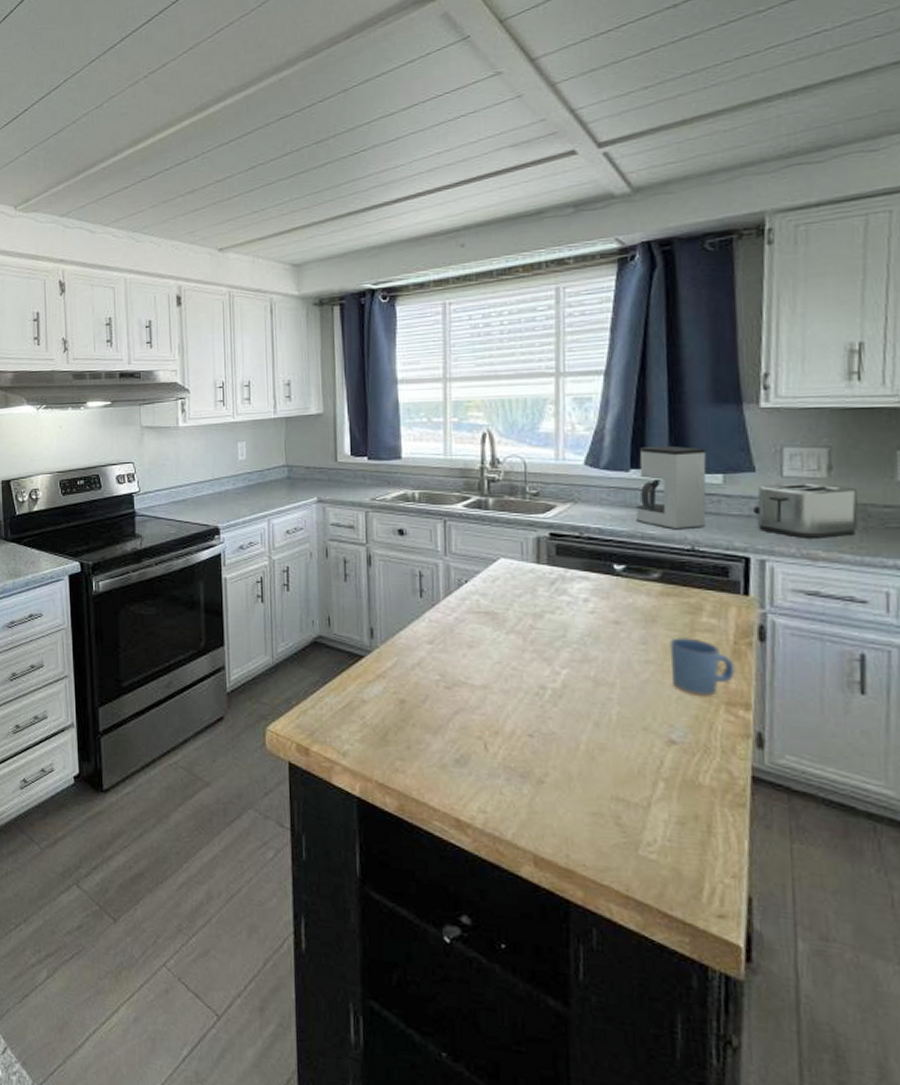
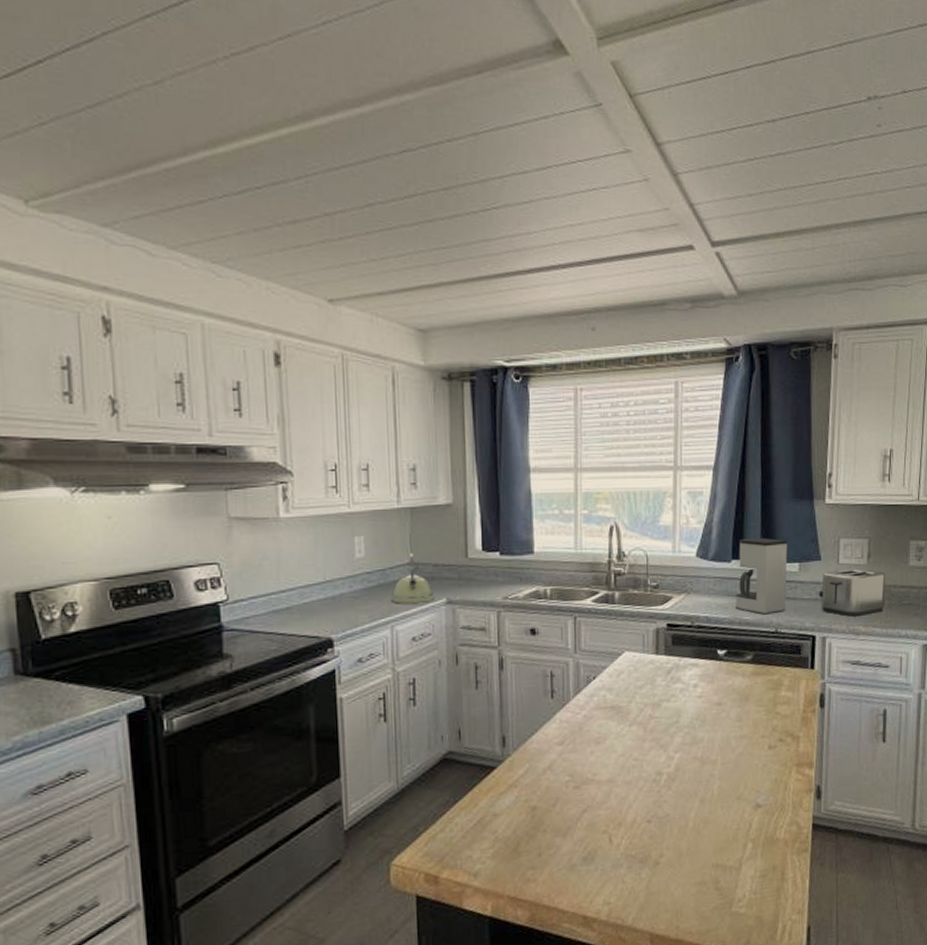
kettle: none [268,456,307,502] -> present [391,552,435,605]
mug: present [669,637,735,697] -> none [758,711,804,763]

